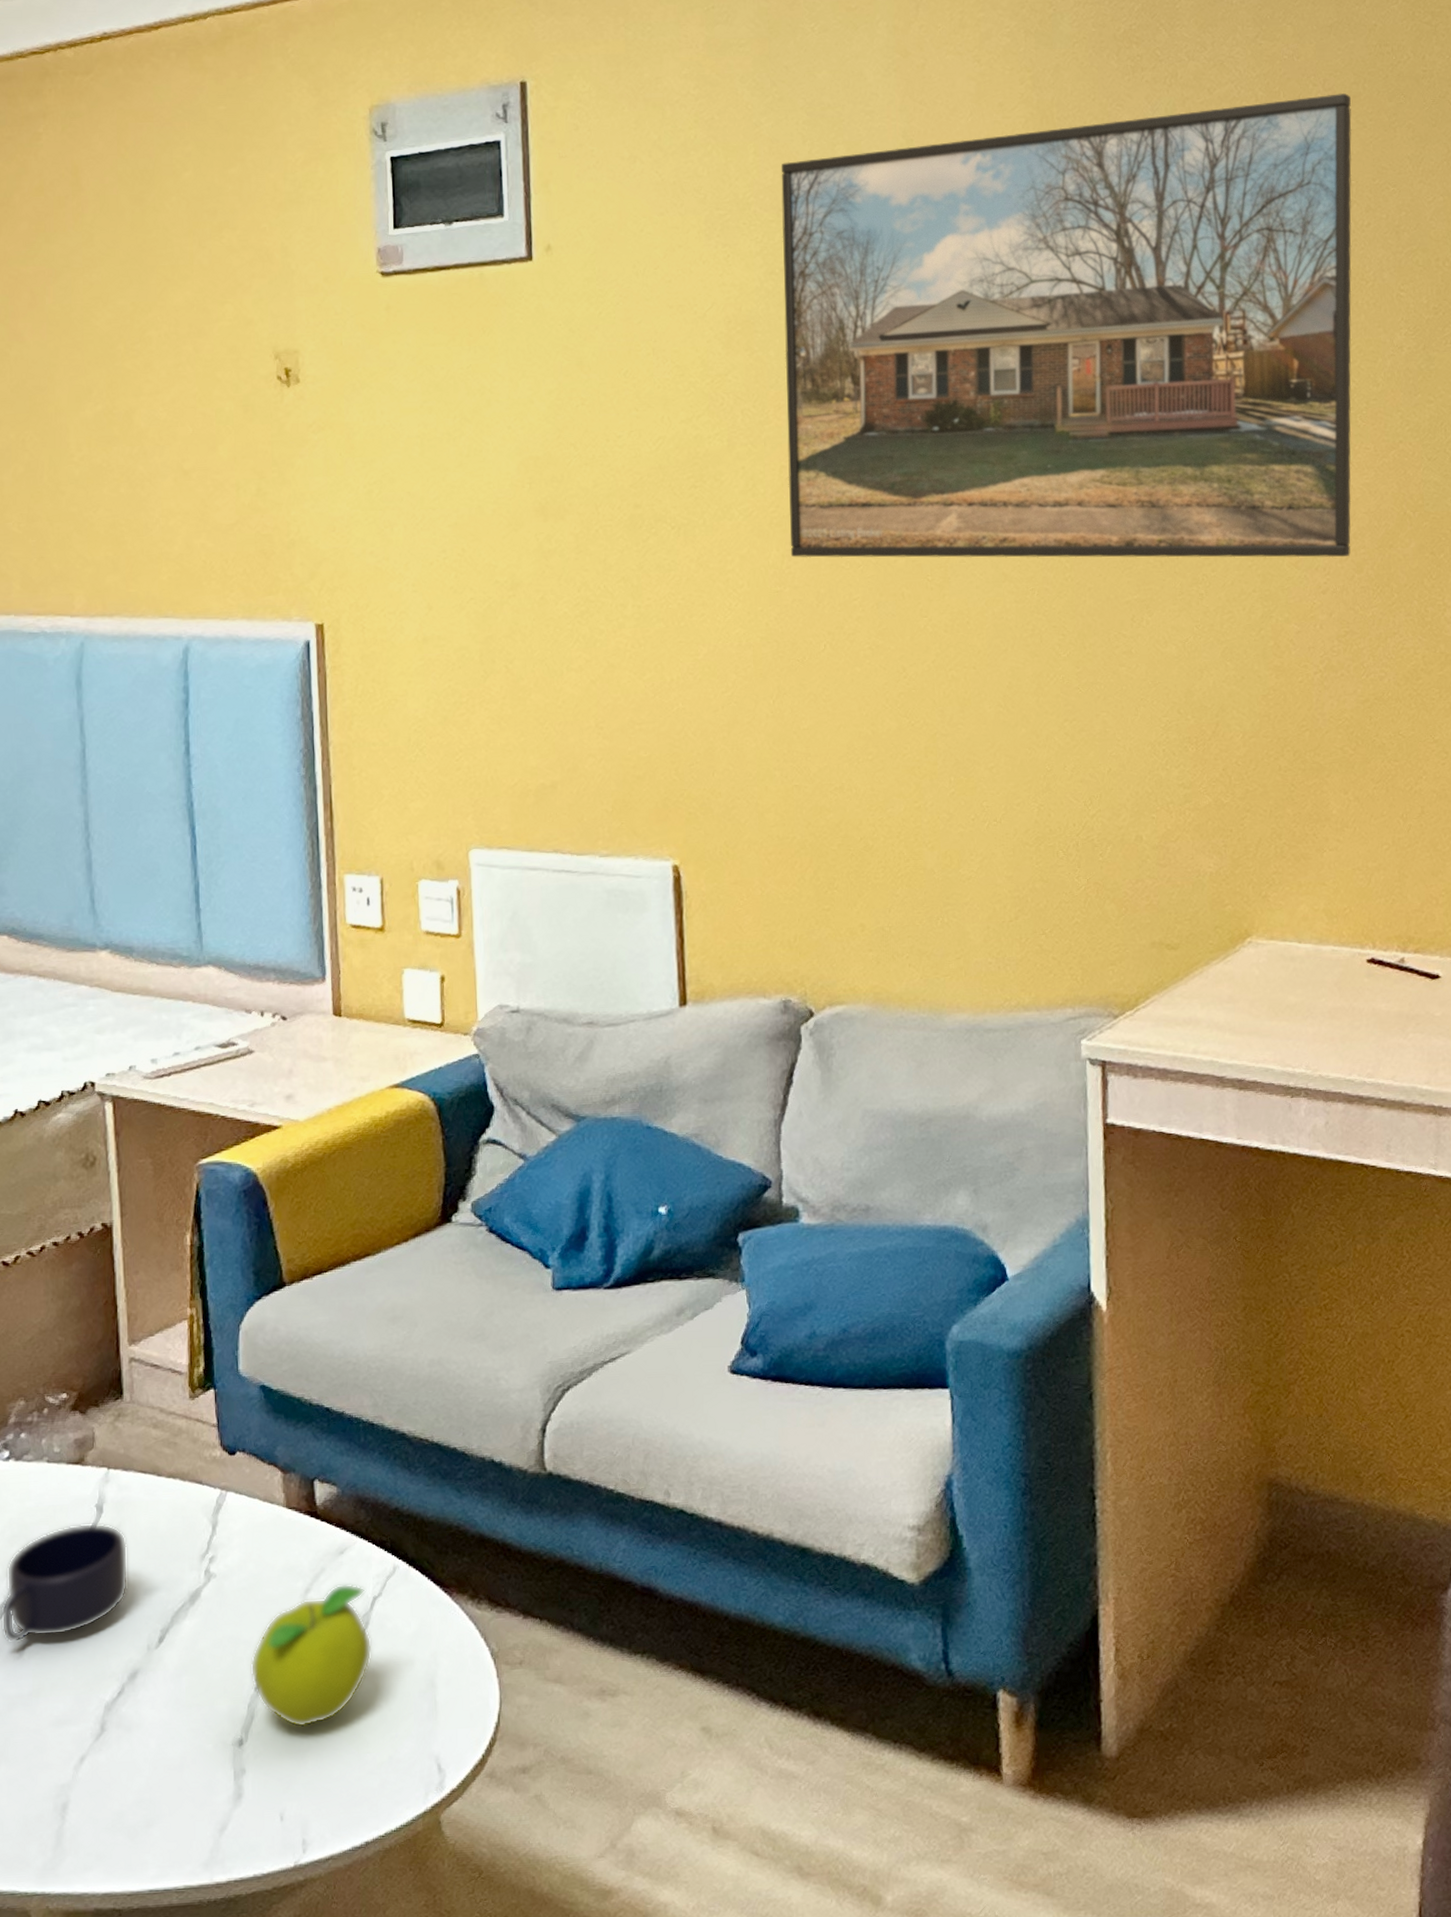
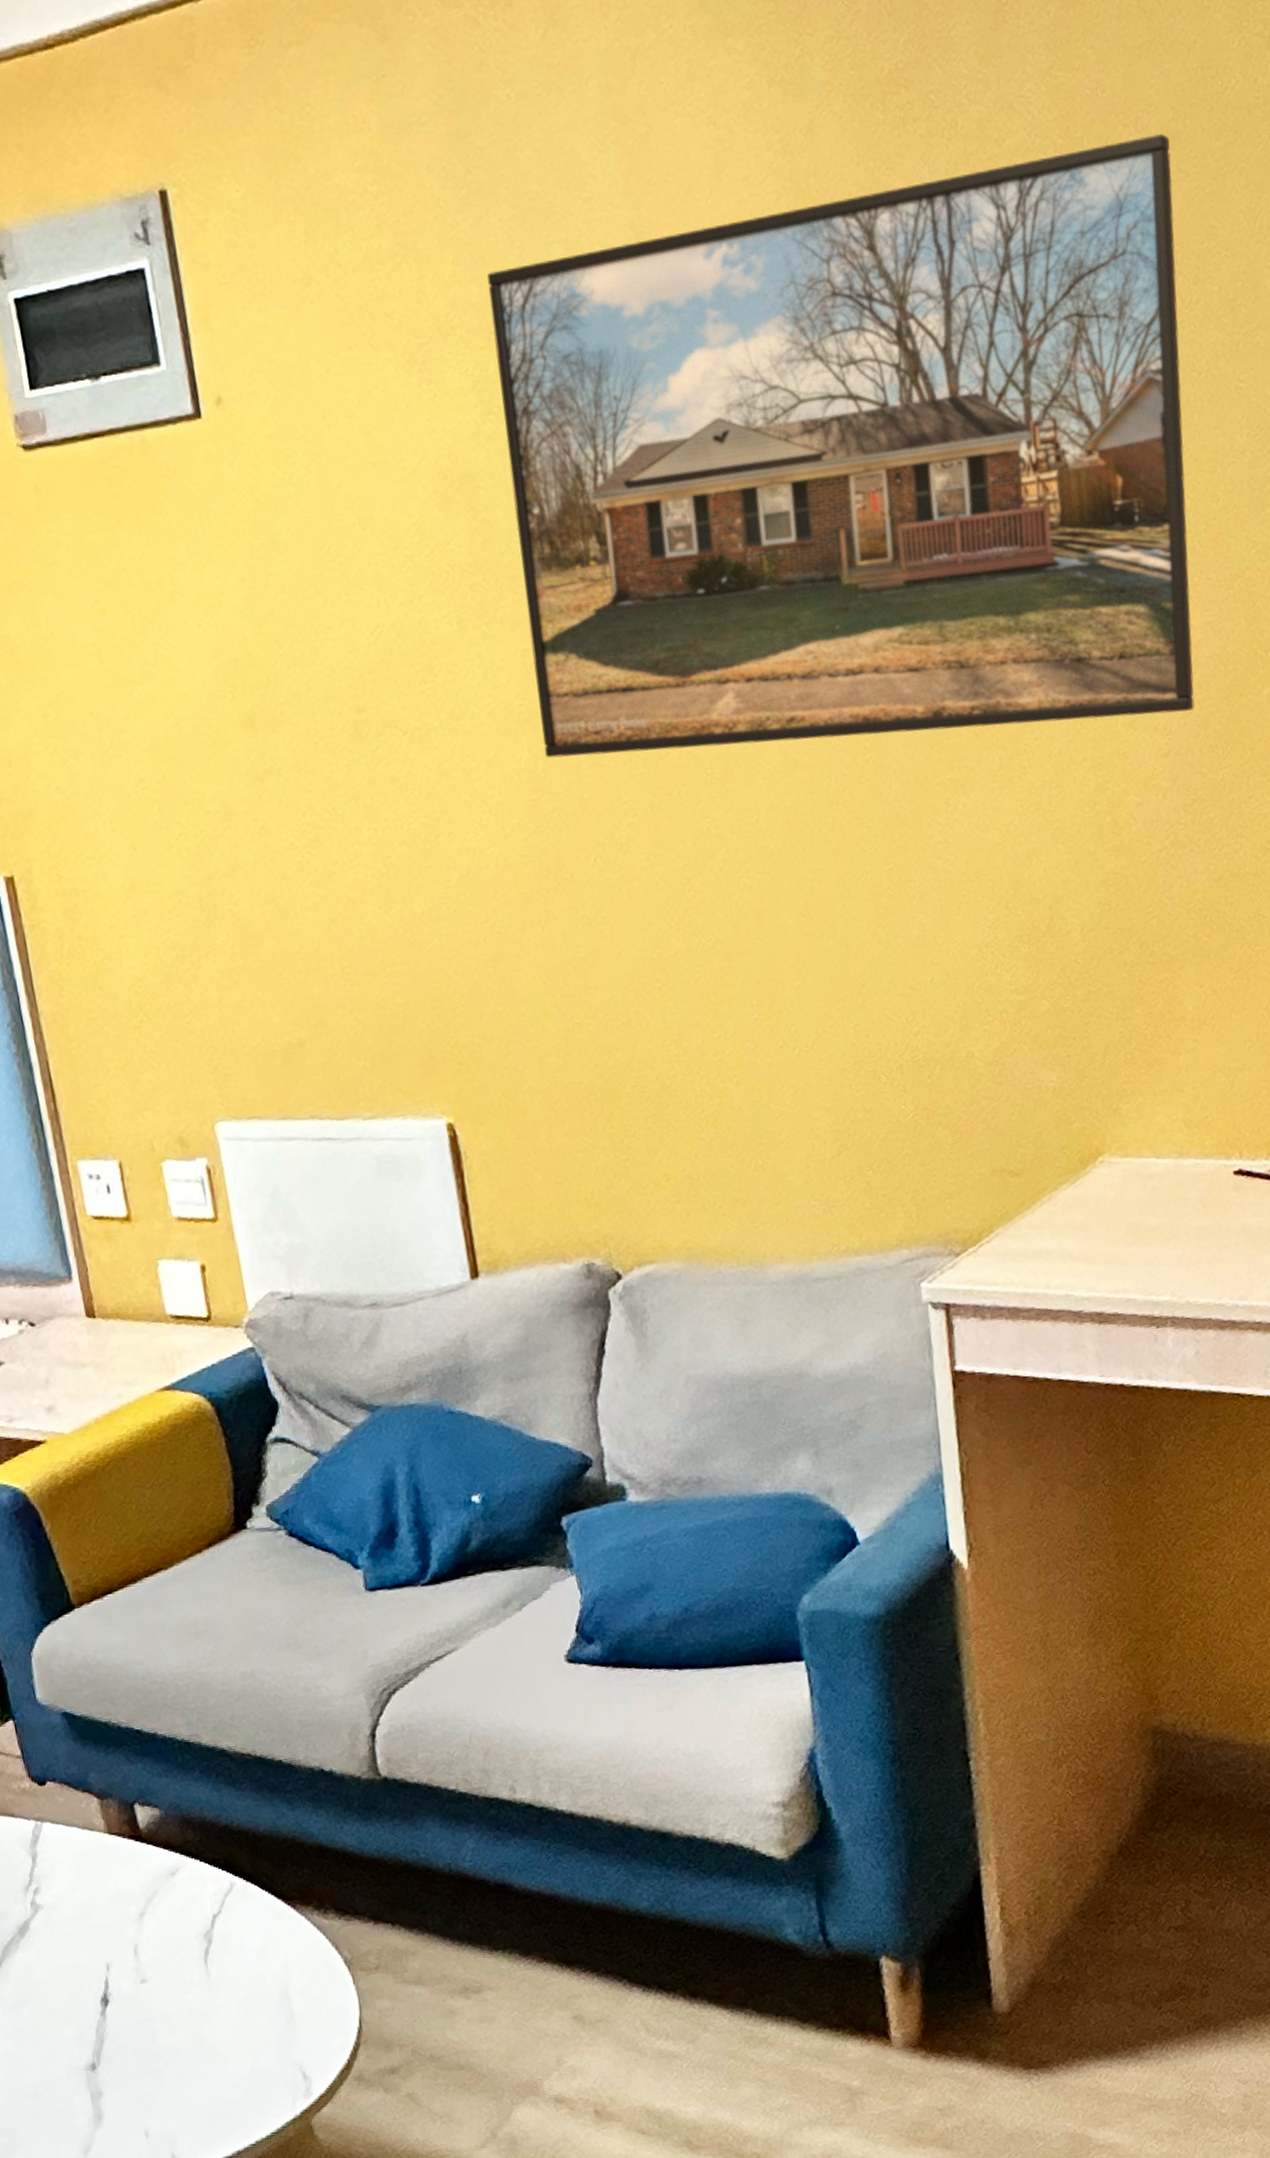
fruit: present [250,1584,372,1728] -> none [92,1904,220,2048]

